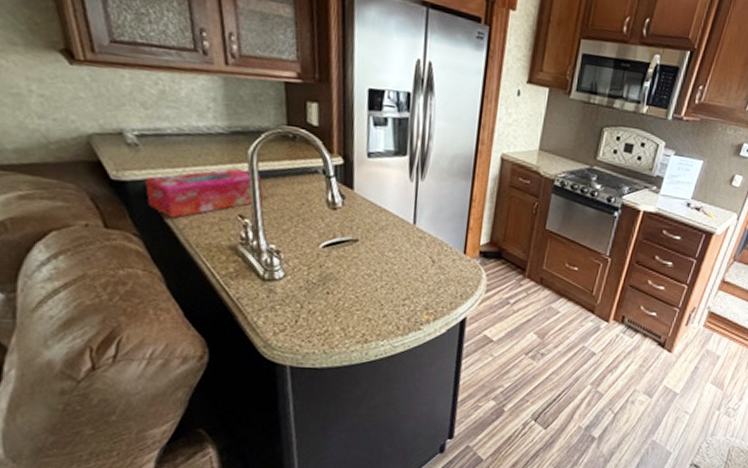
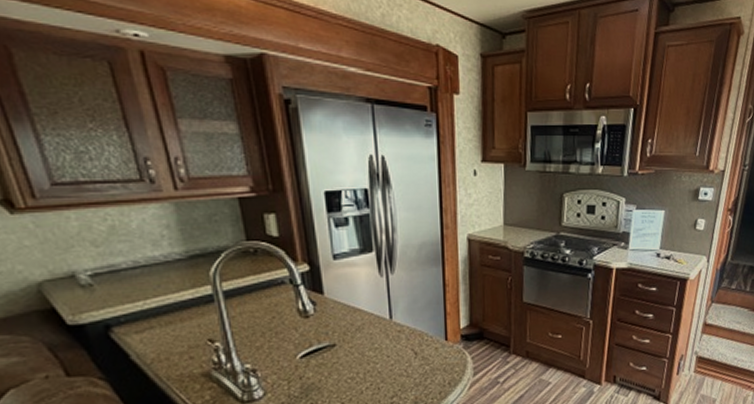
tissue box: present [144,167,263,219] -> none [103,291,231,355]

